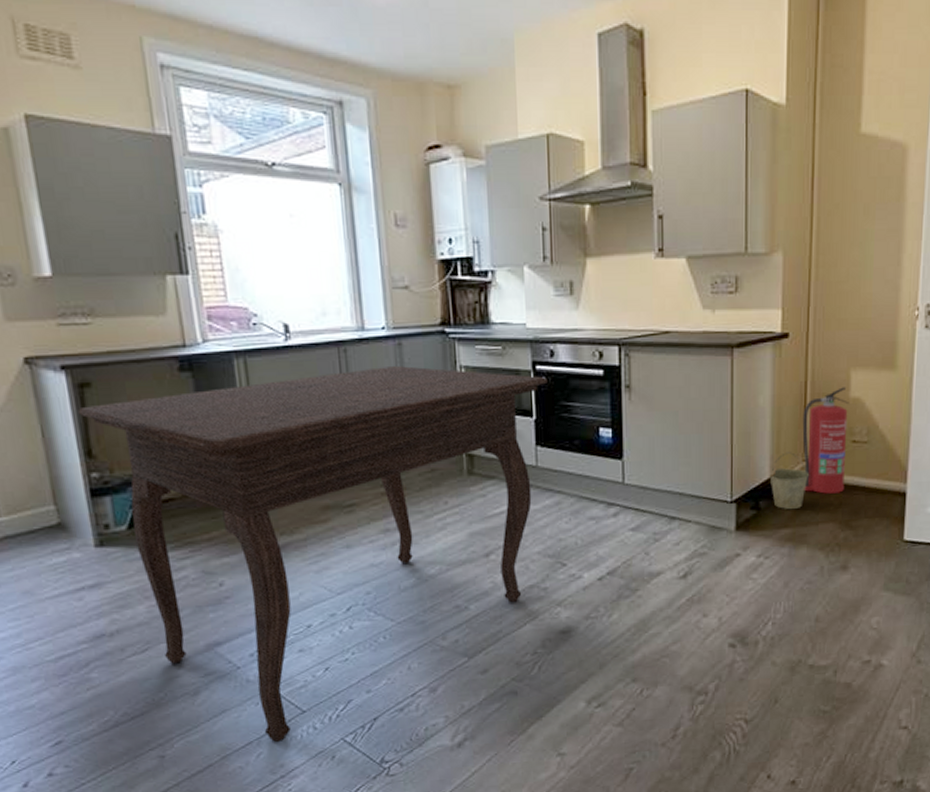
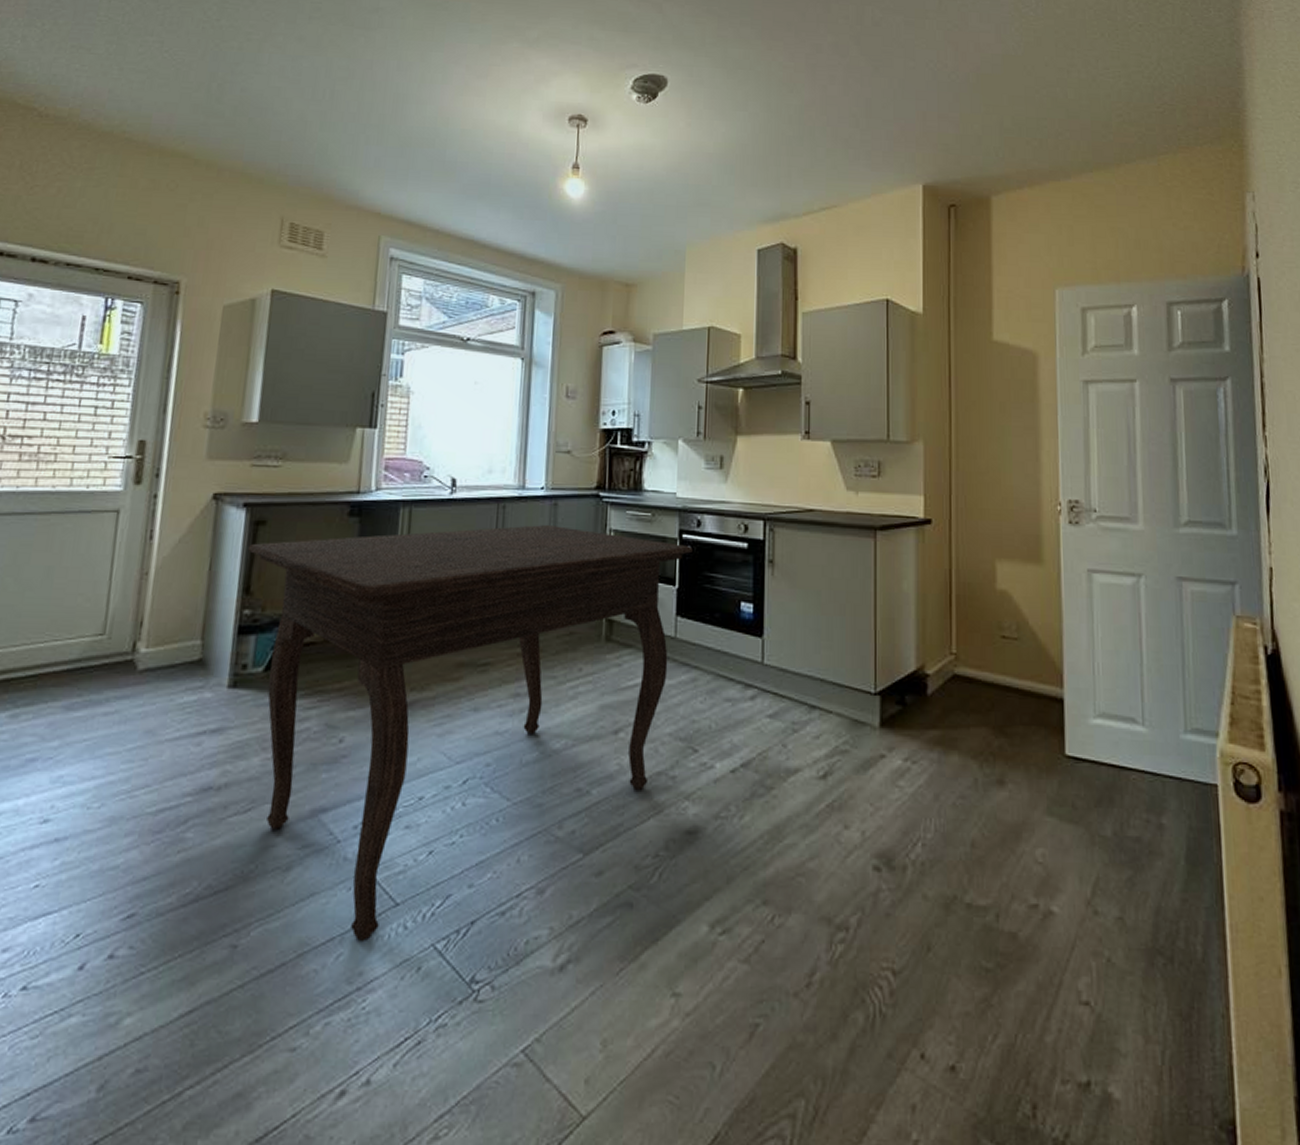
bucket: present [769,452,809,510] -> none [915,643,957,709]
fire extinguisher: present [802,387,850,494] -> none [948,578,996,694]

